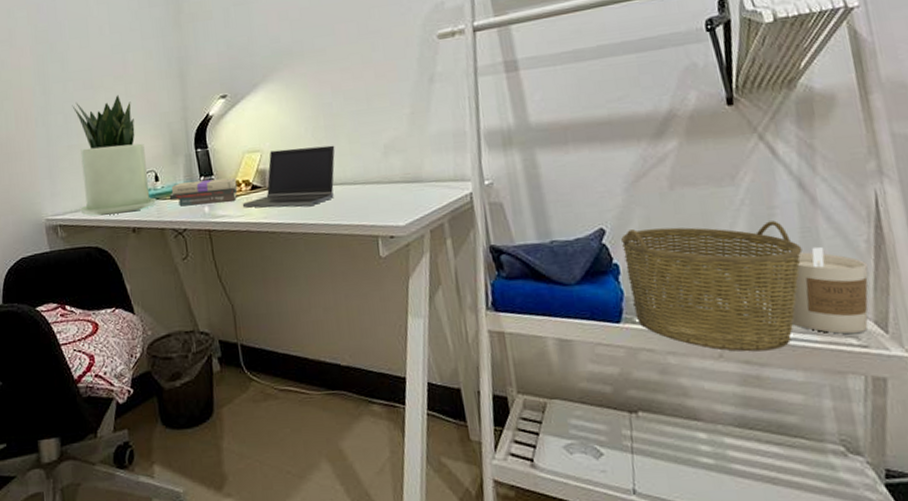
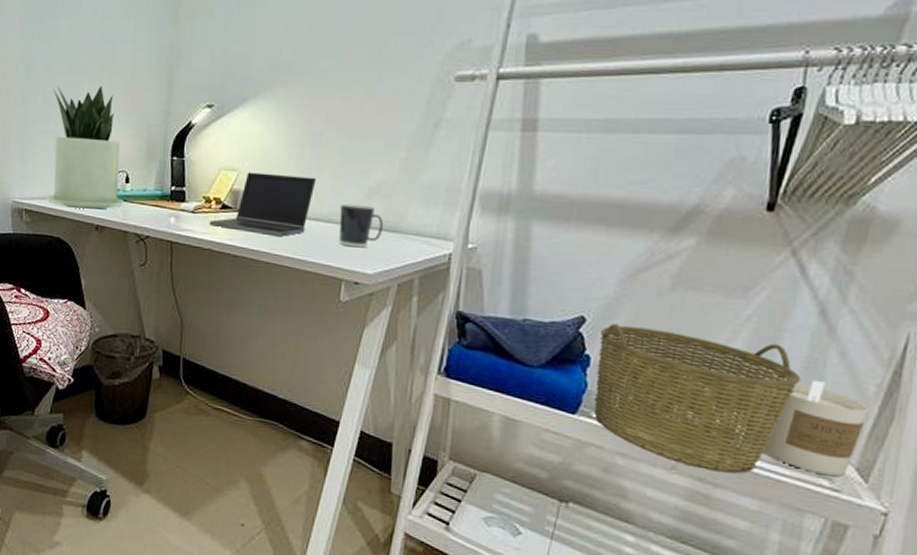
books: present [169,177,238,207] -> none [136,188,208,217]
mug: none [362,162,406,204] -> present [339,204,384,248]

